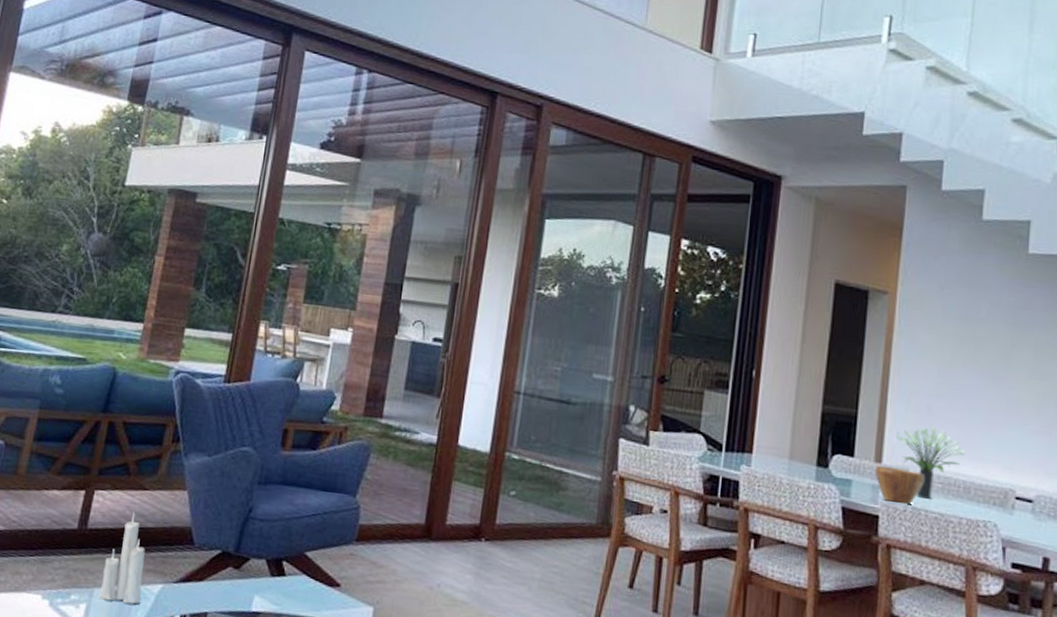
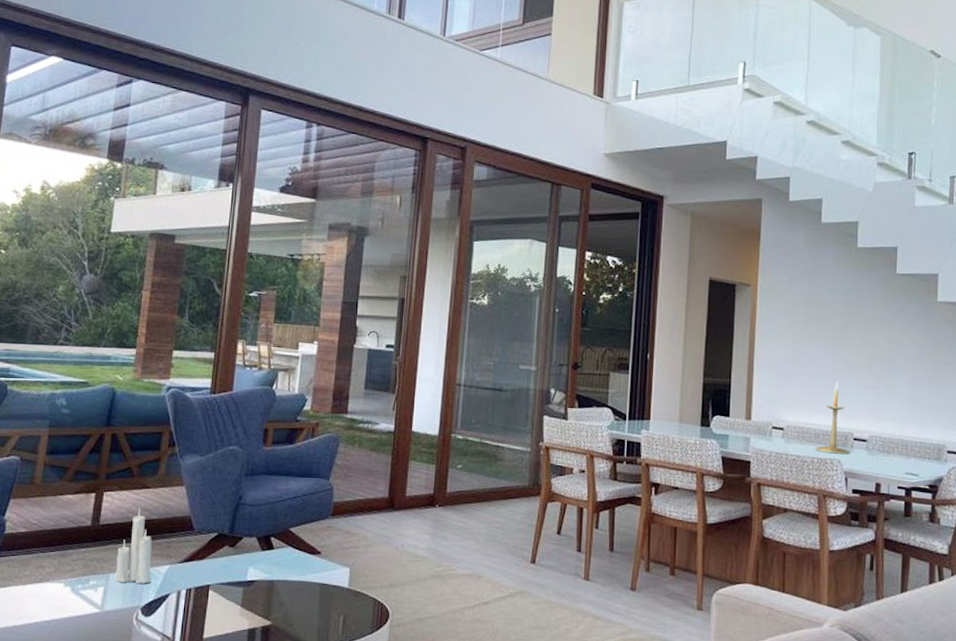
bowl: present [874,465,926,505] -> none [746,422,785,451]
flower arrangement: present [896,426,966,499] -> none [761,388,815,445]
candlestick: none [964,422,1011,518] -> present [815,381,851,455]

